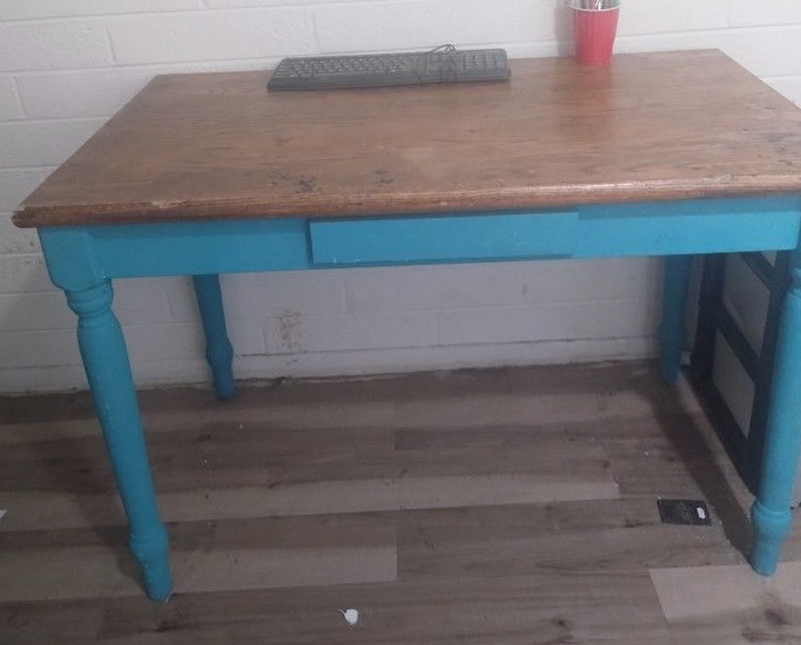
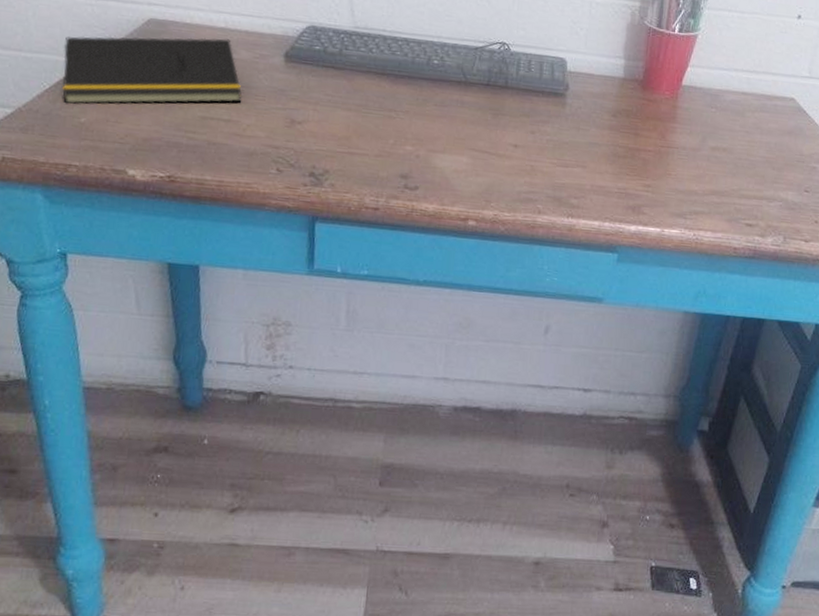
notepad: none [91,81,237,155] -> present [62,36,243,105]

